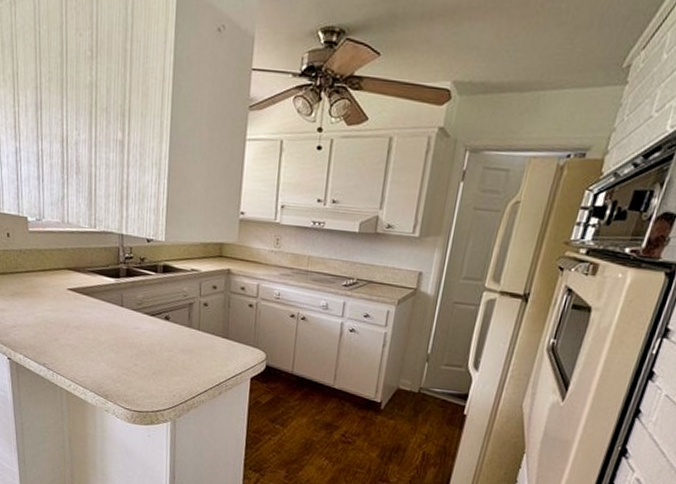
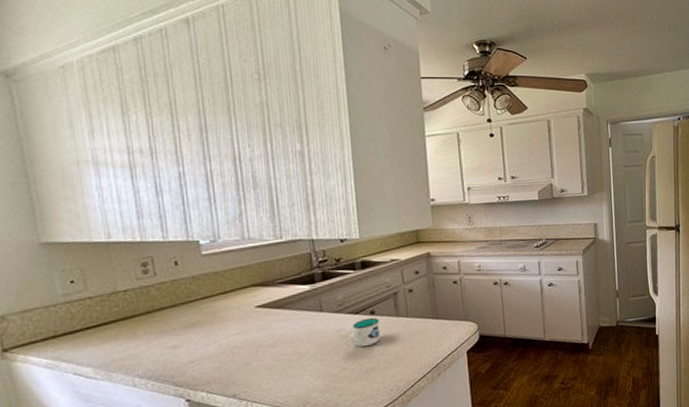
mug: none [144,322,173,350] -> present [349,318,381,347]

